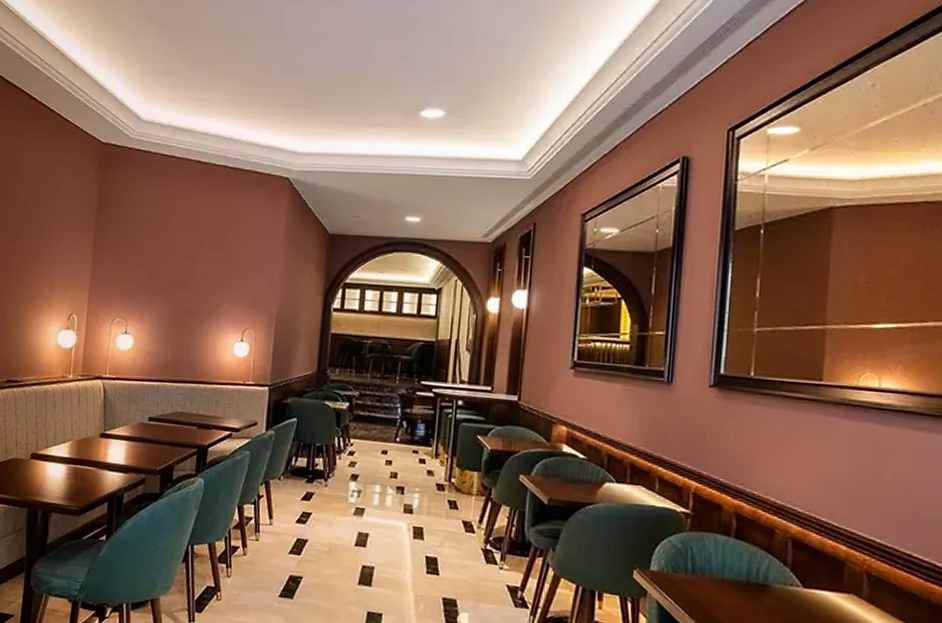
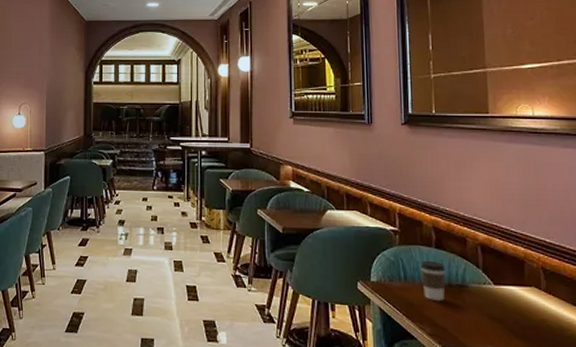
coffee cup: none [713,551,746,601] -> present [420,260,446,301]

